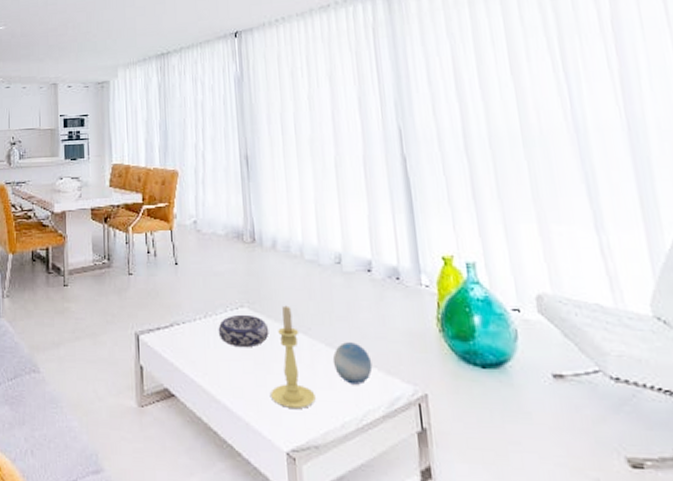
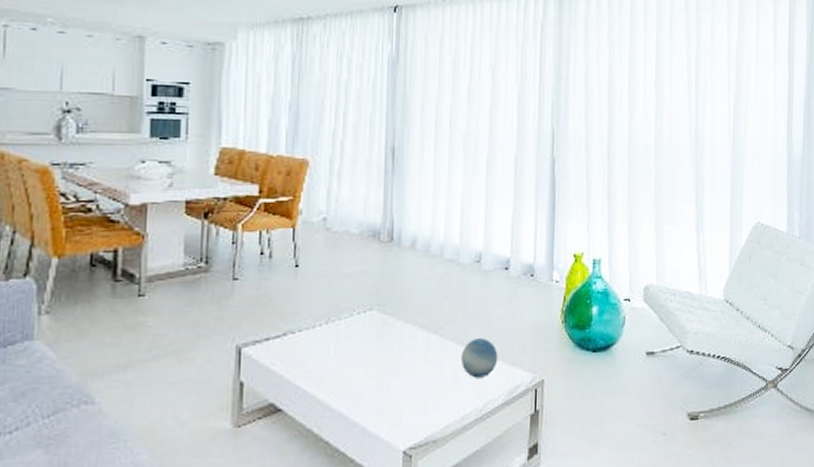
decorative bowl: present [218,314,269,348] -> none [341,317,398,353]
candle holder: present [271,305,316,408] -> none [393,306,439,408]

